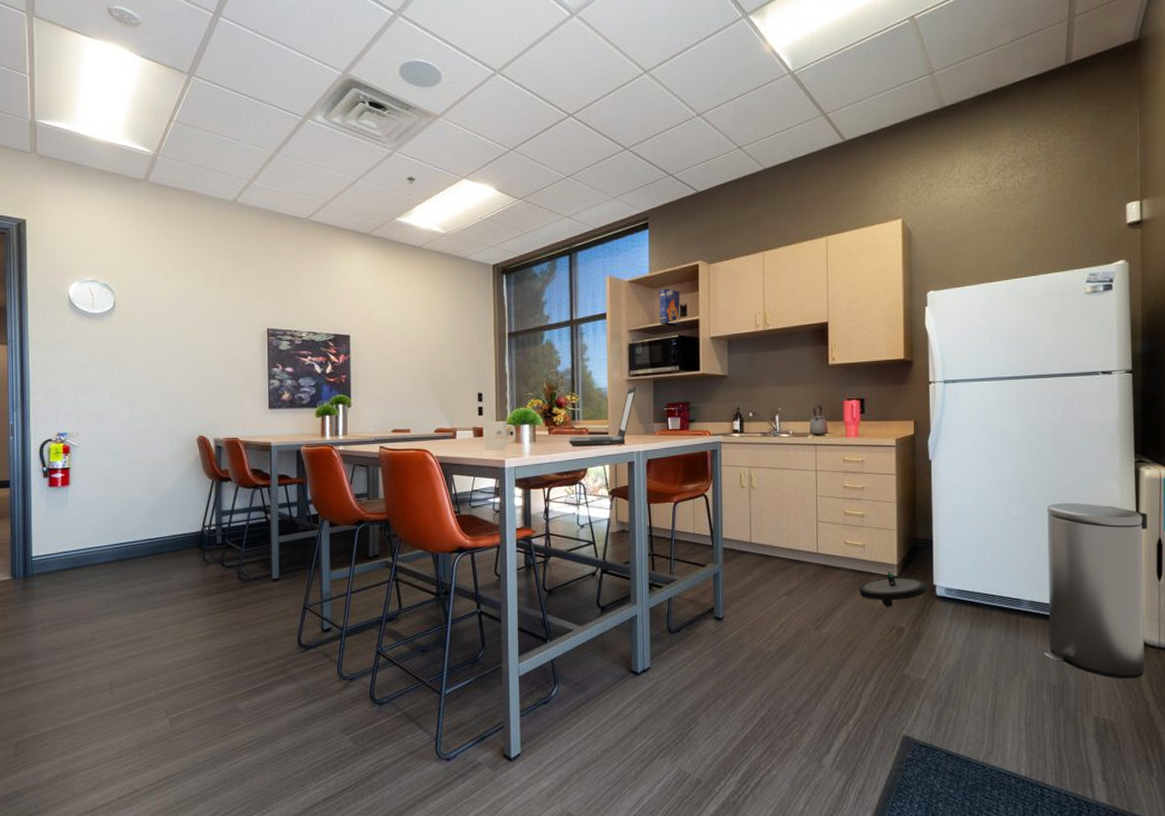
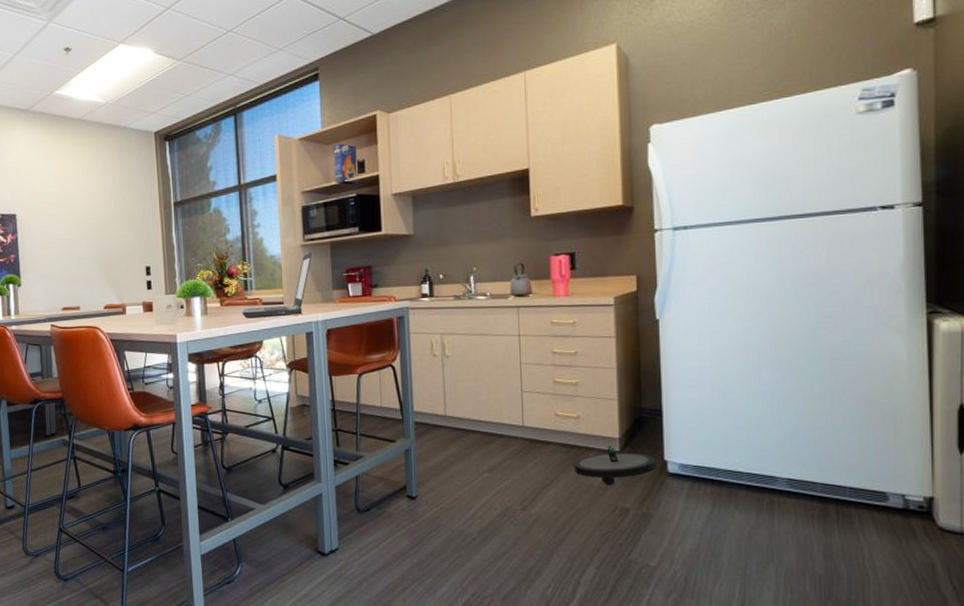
pedal bin: present [1043,503,1148,679] -> none [805,364,945,570]

